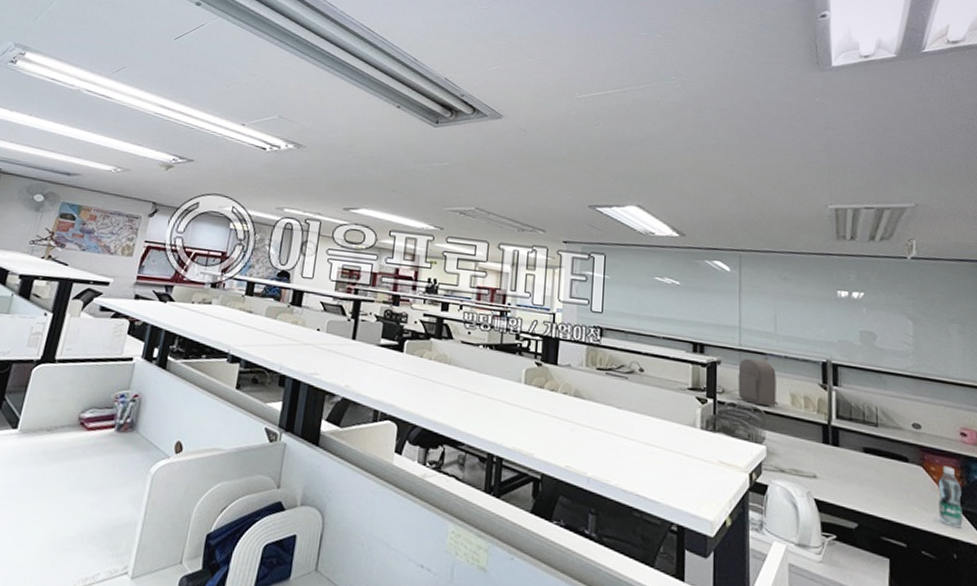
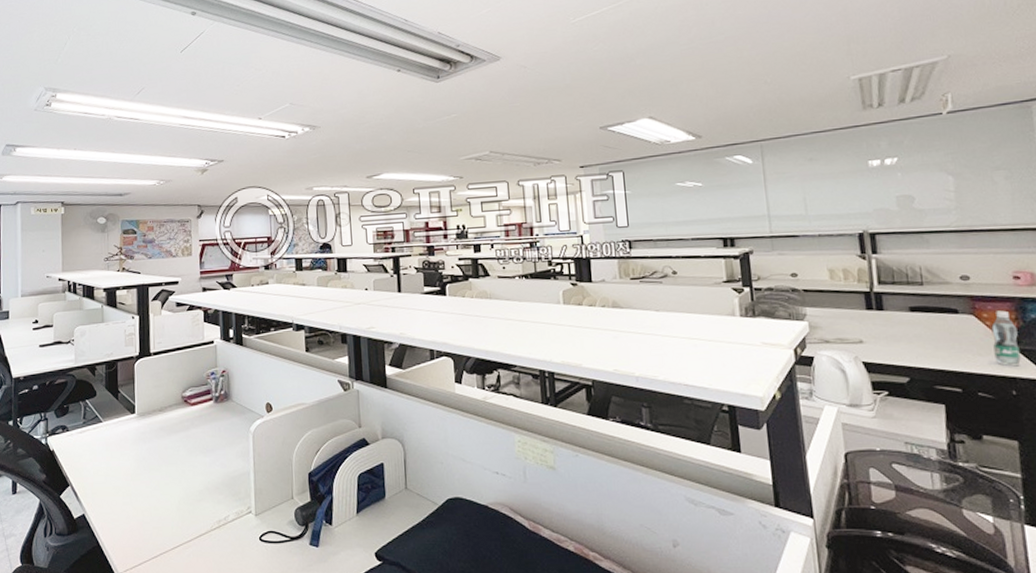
backpack: present [738,356,778,407] -> none [772,238,816,285]

